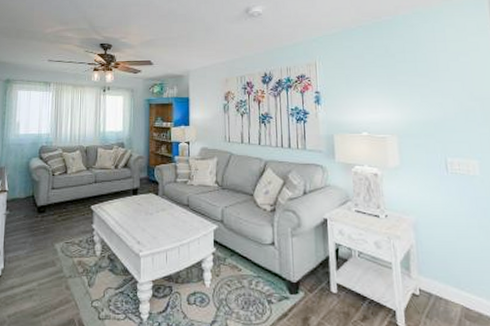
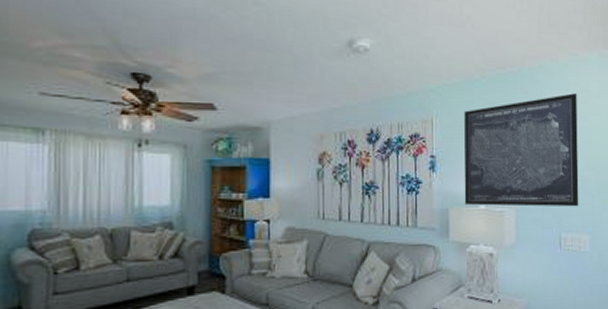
wall art: none [344,33,465,134] -> present [464,93,579,207]

